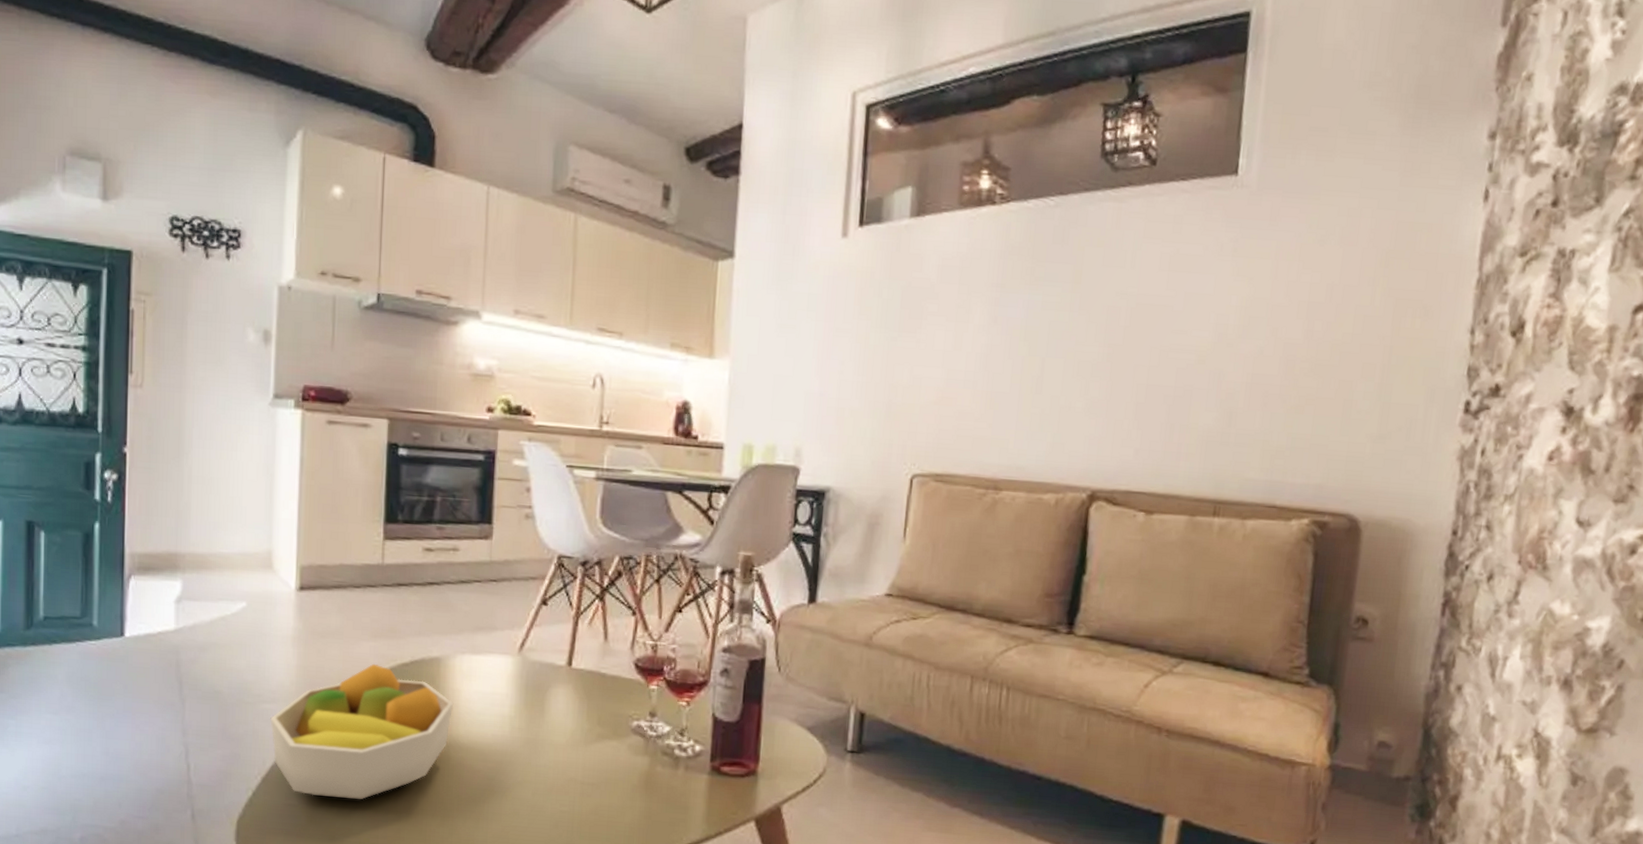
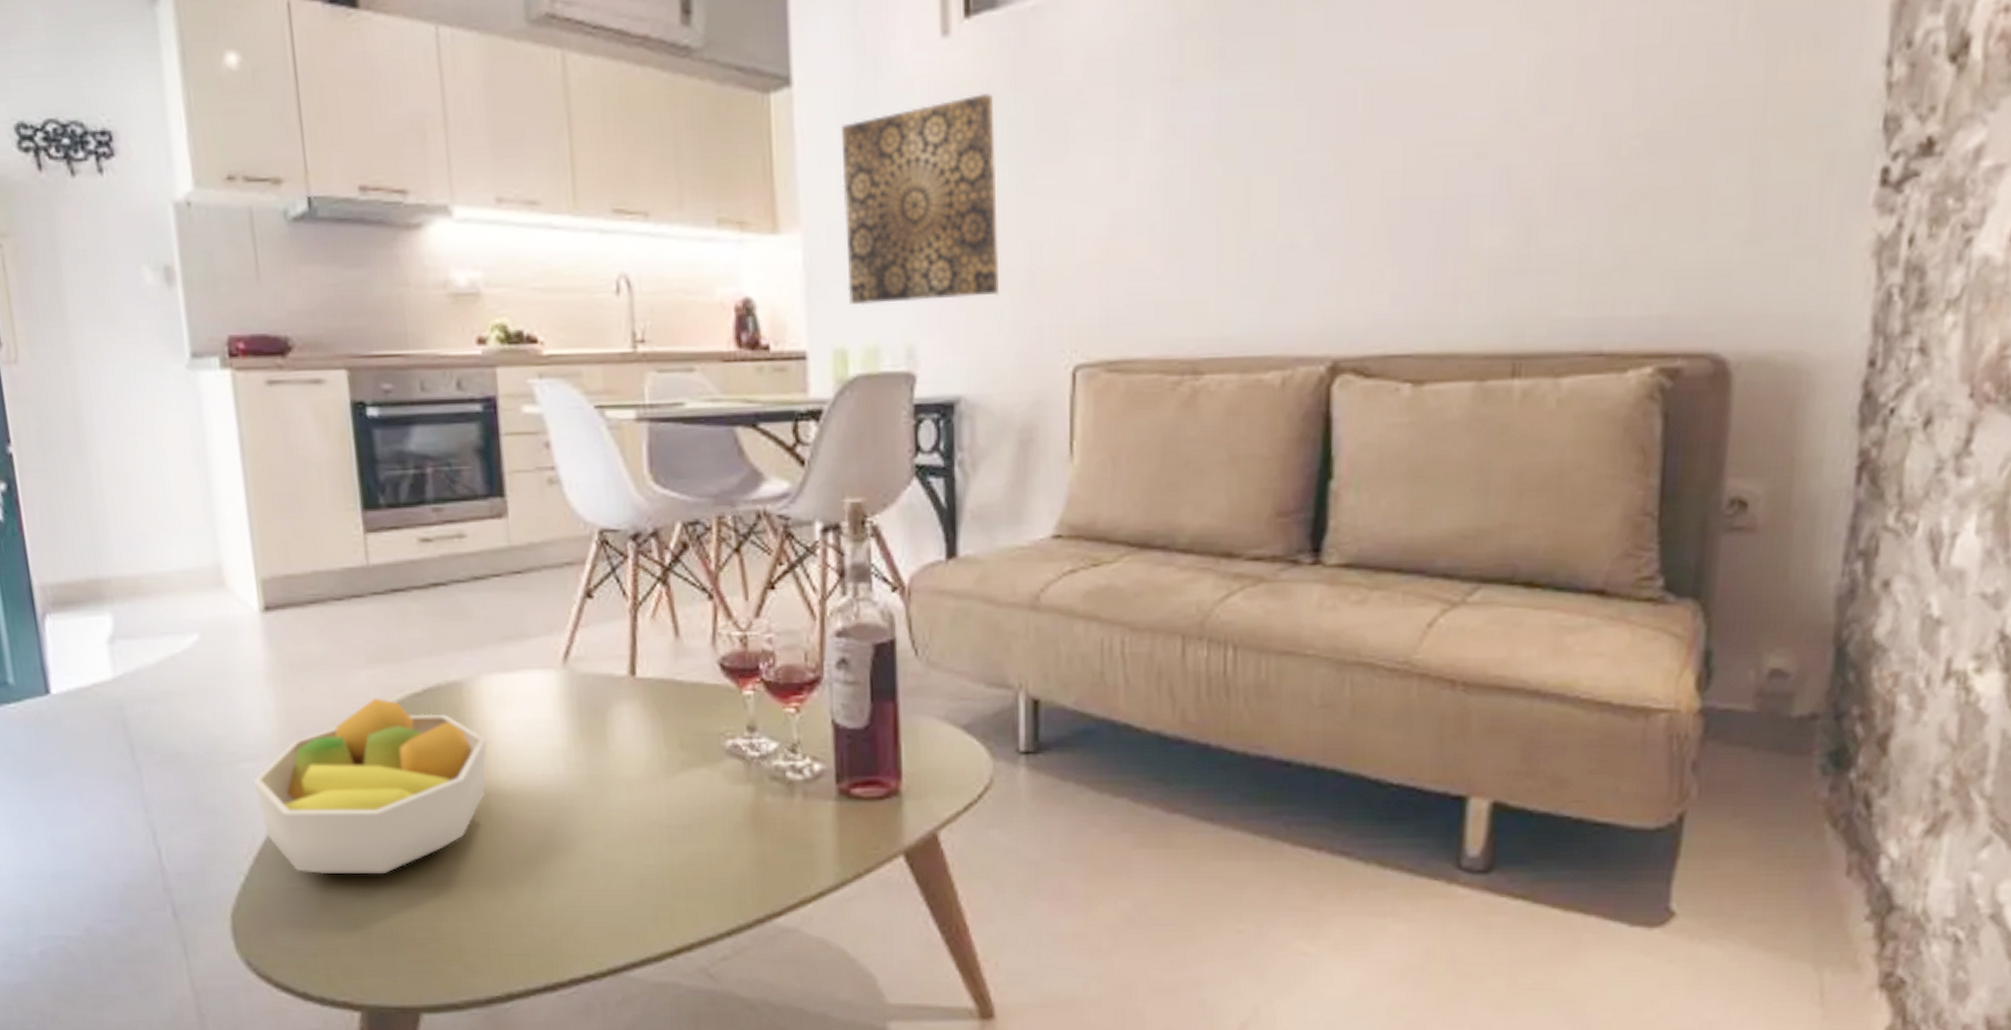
wall art: none [758,279,873,419] -> present [840,93,999,306]

